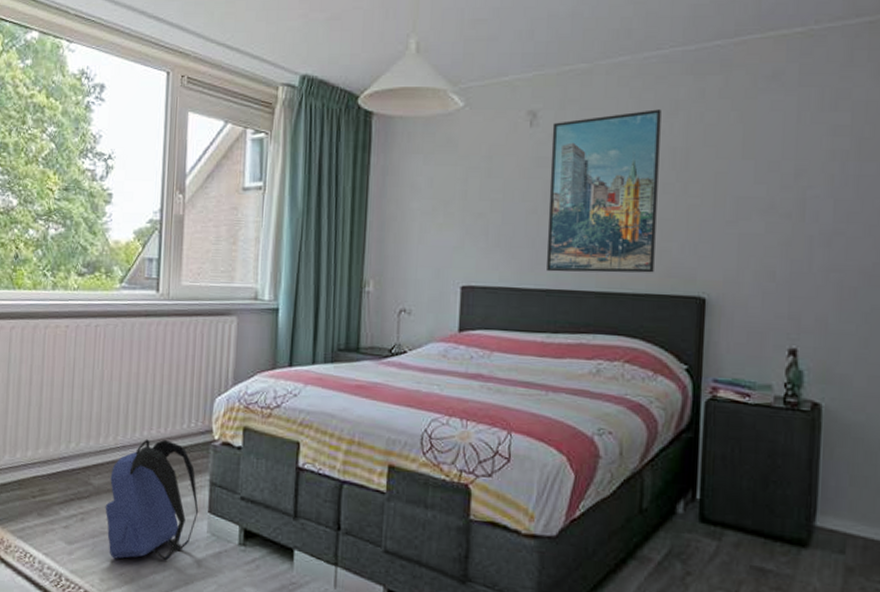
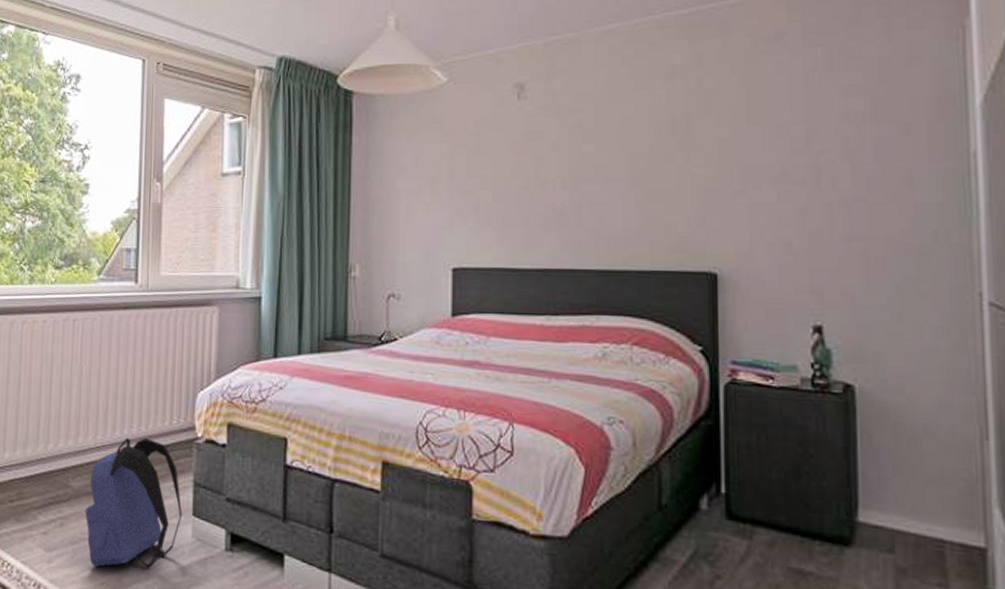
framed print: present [546,109,661,273] -> none [541,76,659,250]

